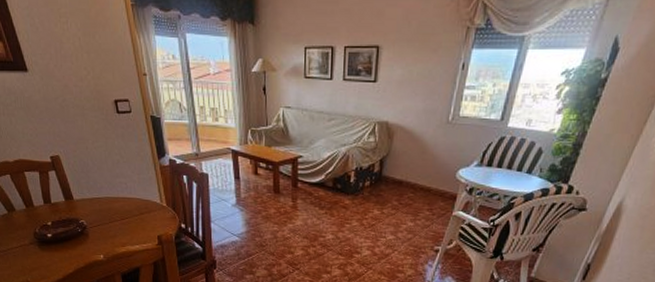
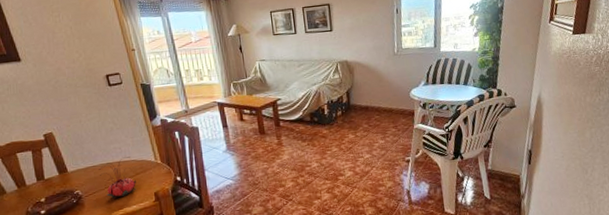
flower: none [103,194,140,235] -> present [98,157,137,199]

